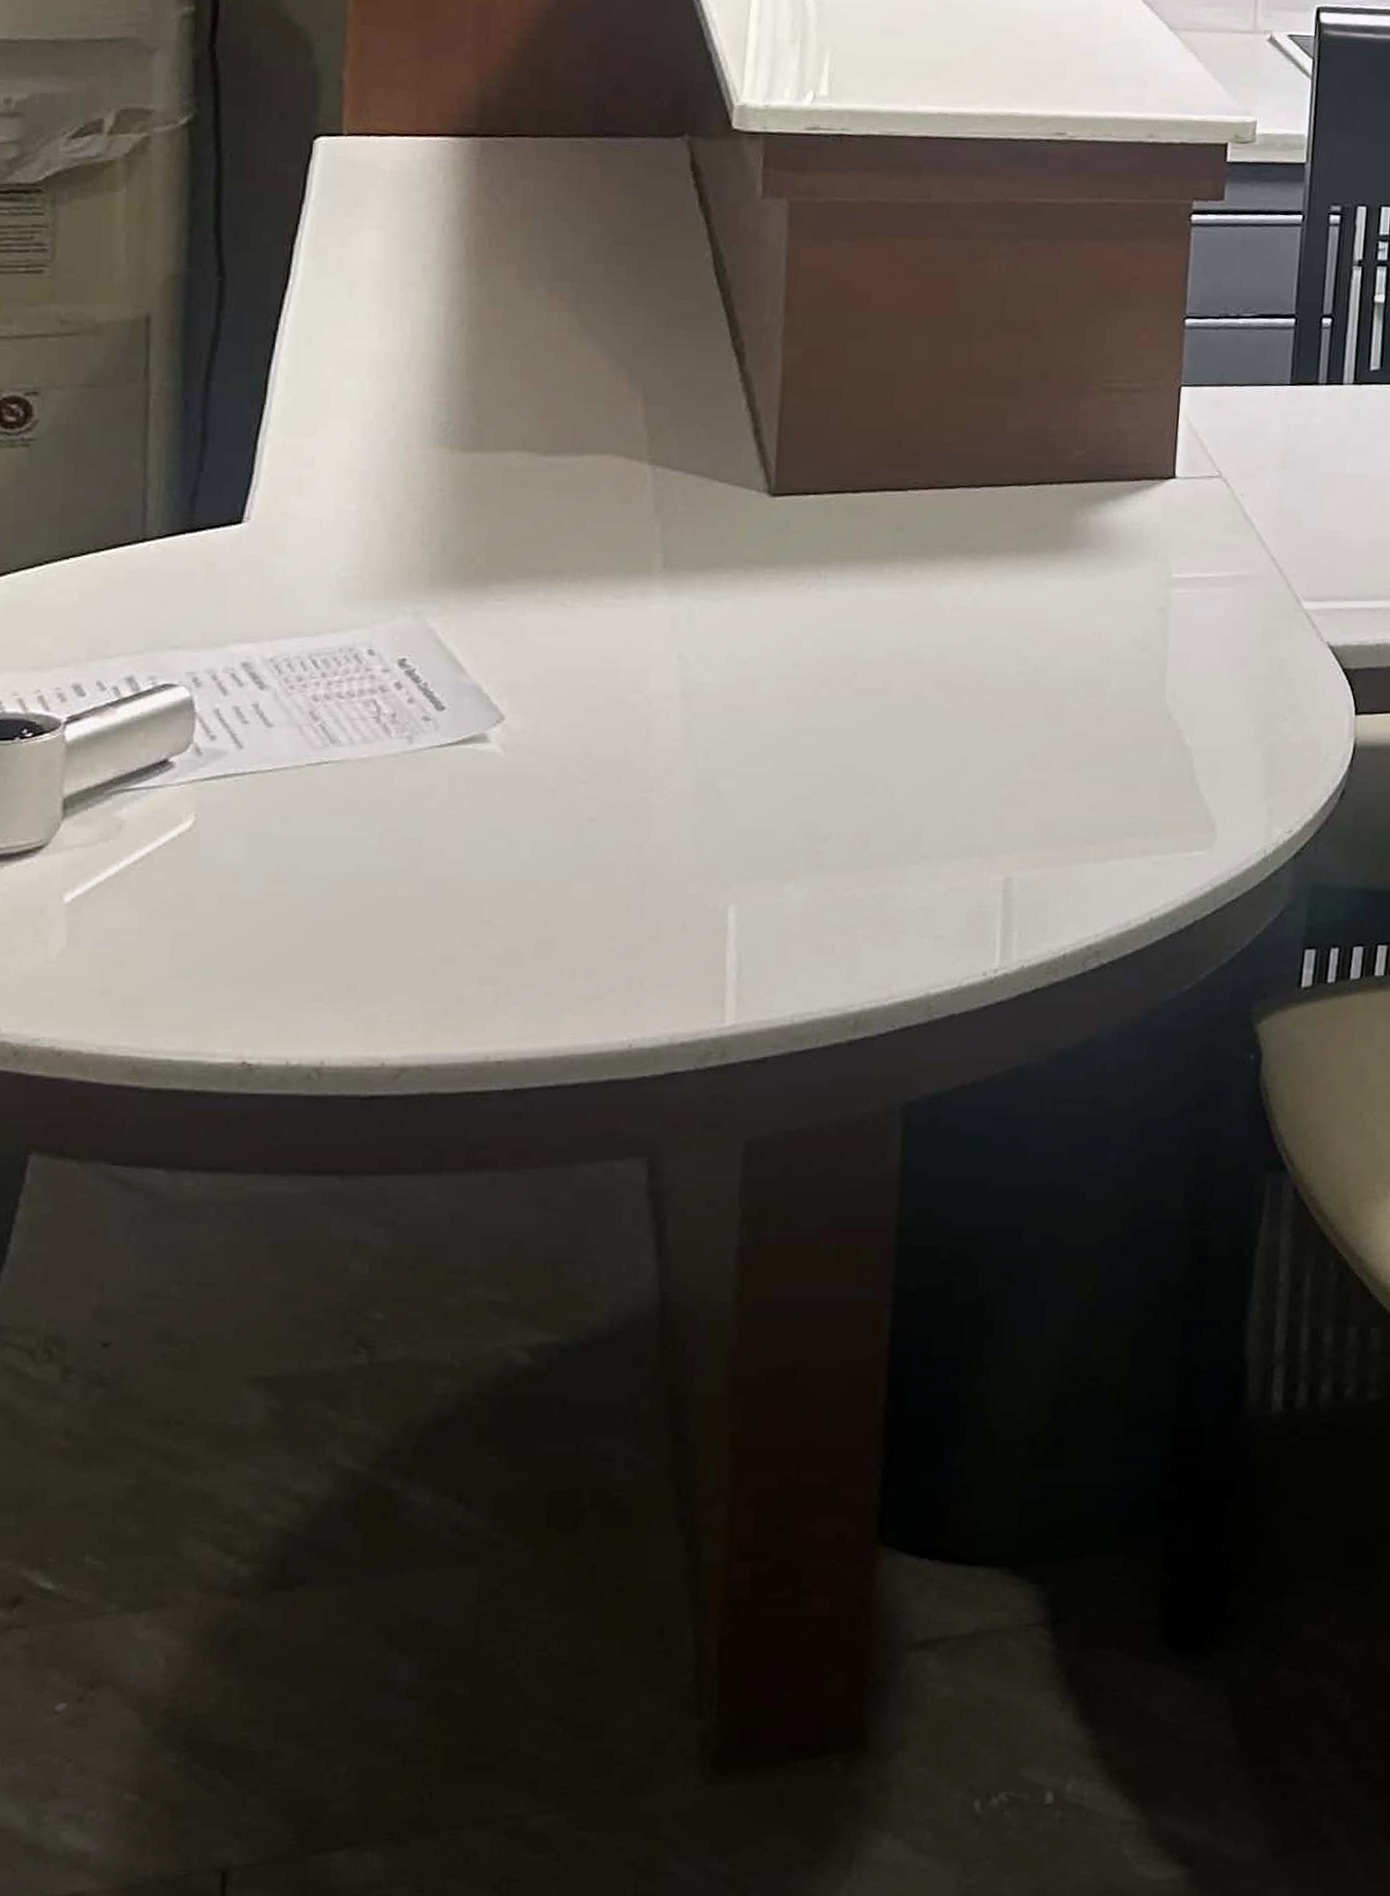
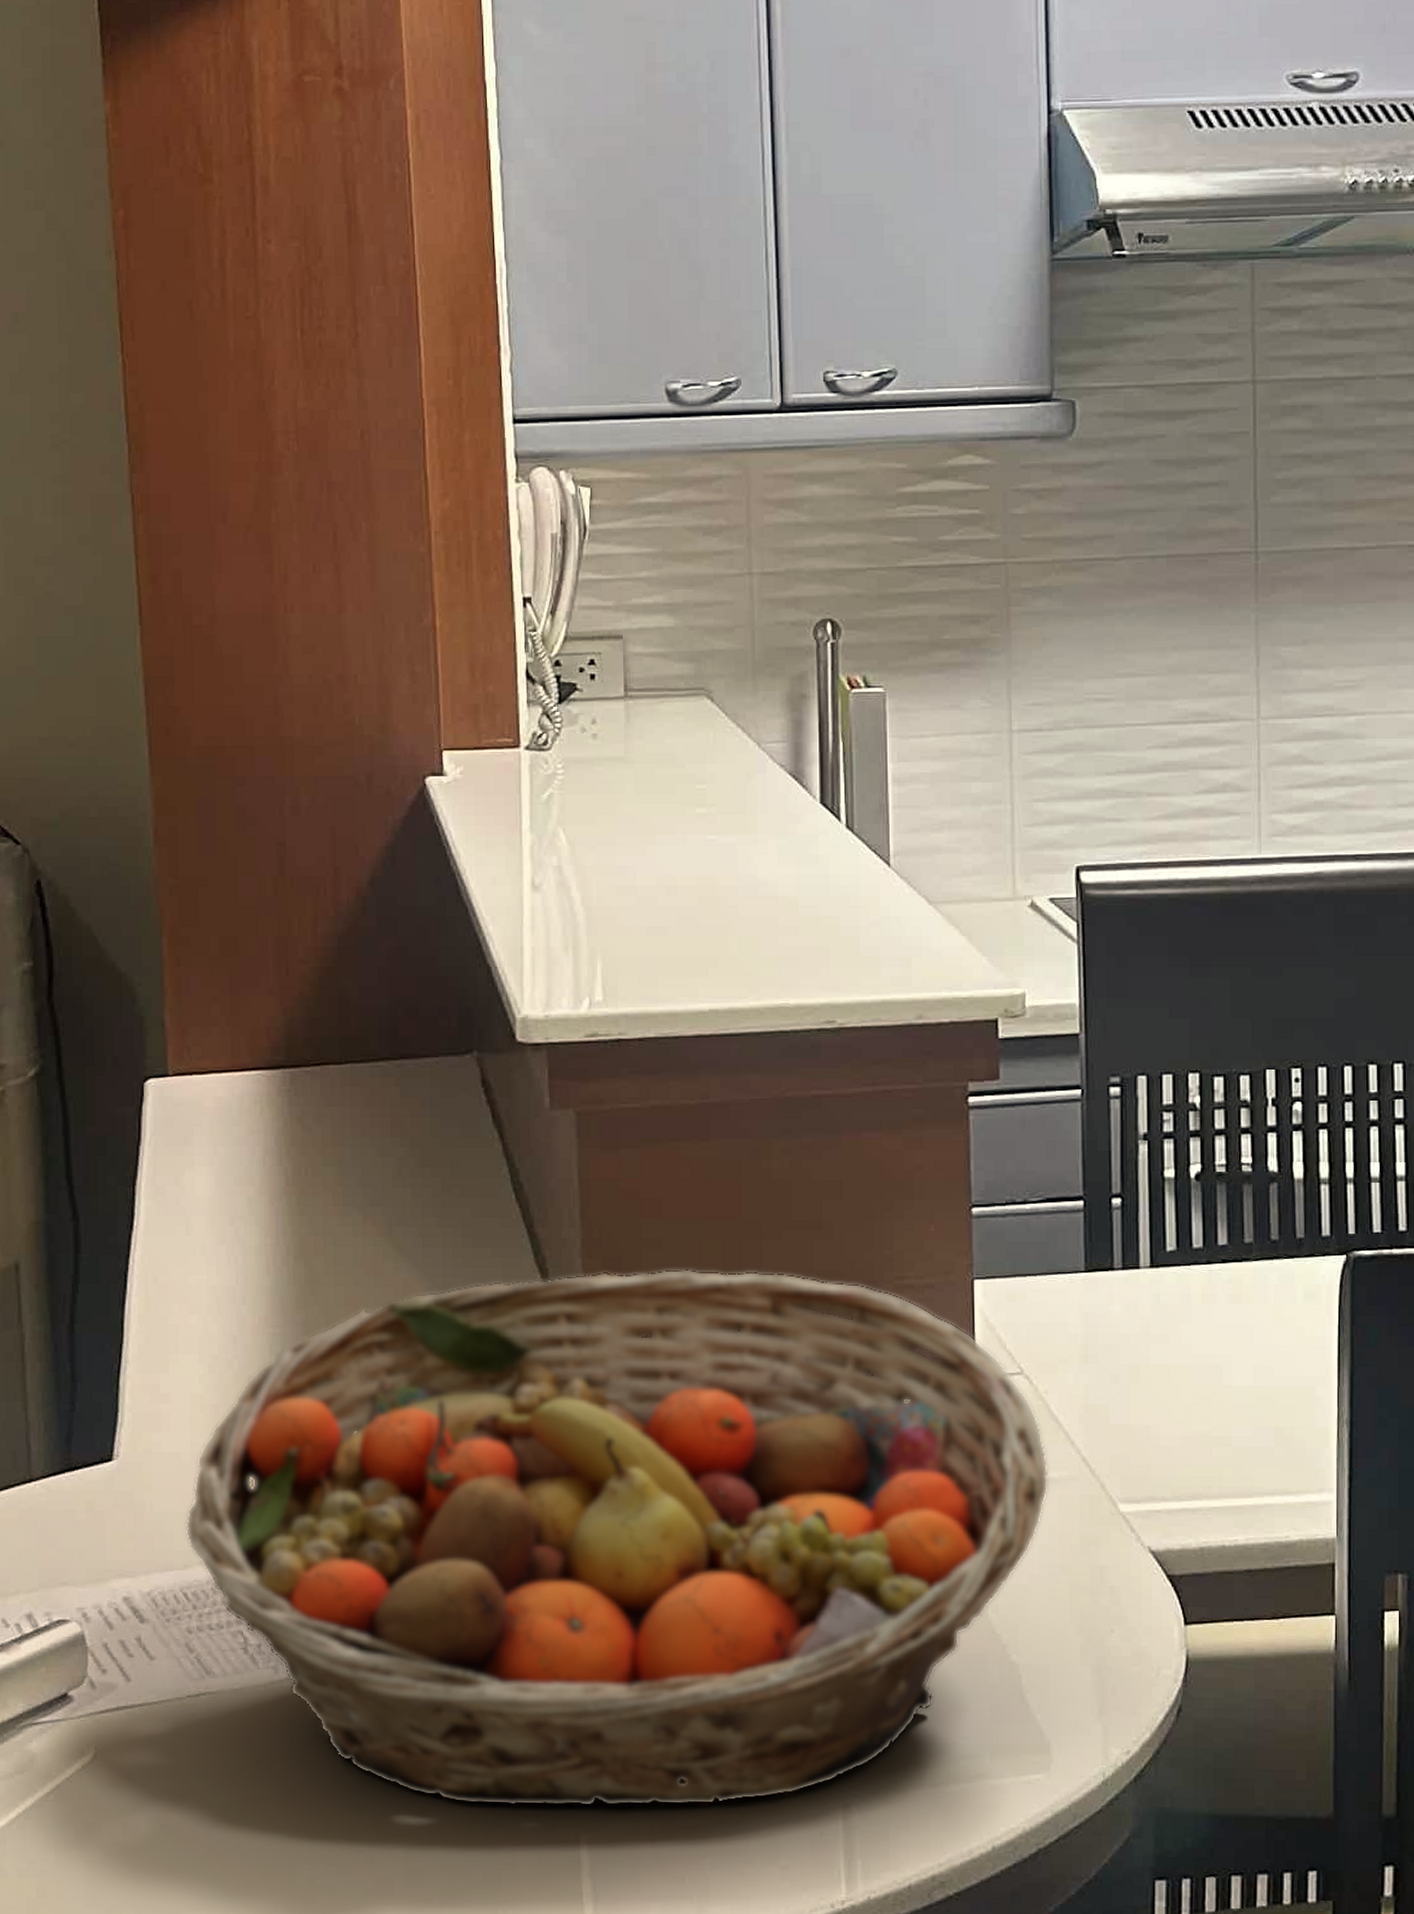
fruit basket: none [320,359,1238,880] -> present [185,1269,1048,1808]

